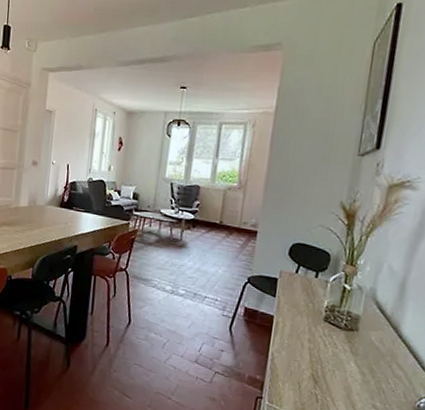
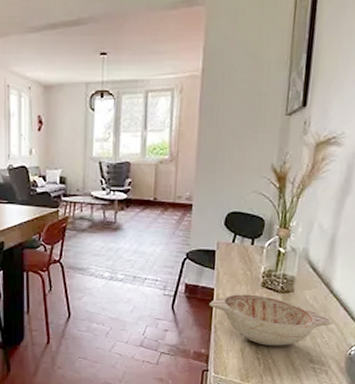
decorative bowl: none [267,324,400,386] -> present [209,294,333,346]

